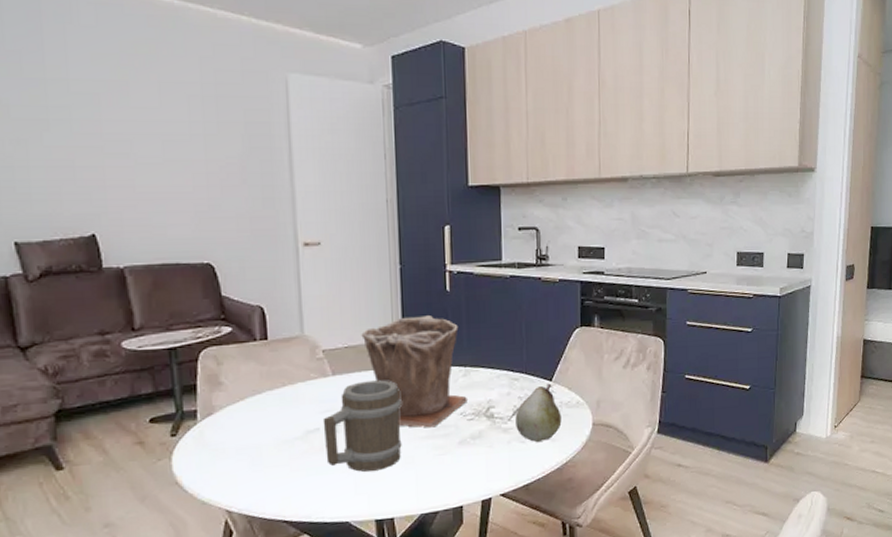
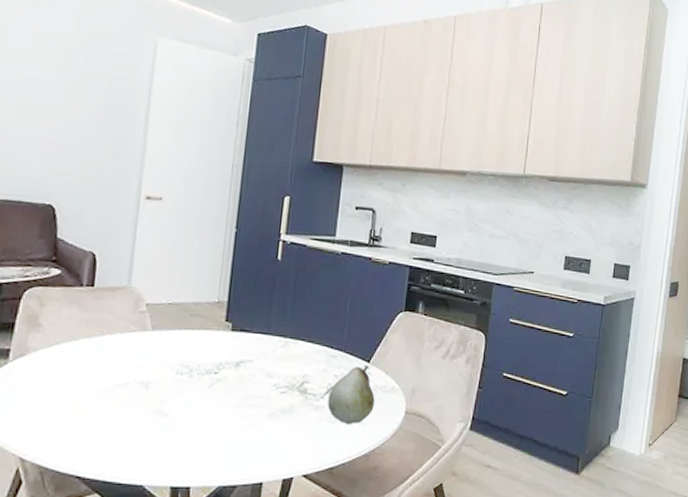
barrel: present [323,380,402,472] -> none [131,340,217,434]
plant pot: present [361,315,469,428] -> none [187,280,284,396]

